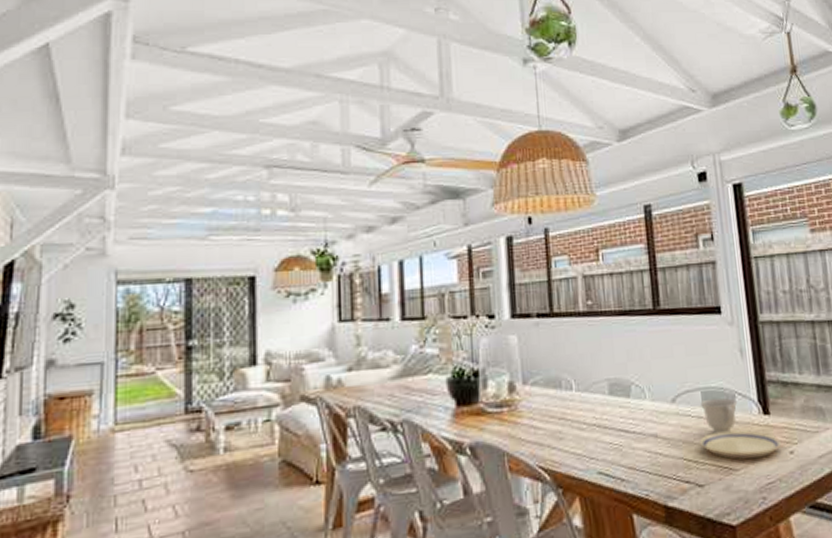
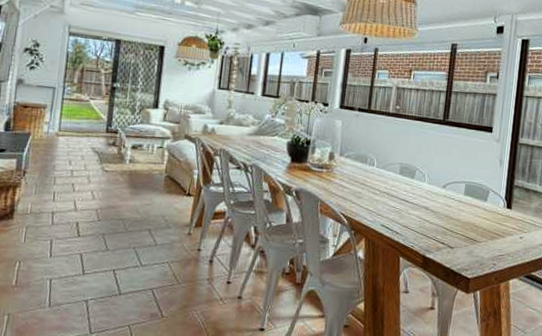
teacup: present [700,397,738,435] -> none [463,190,490,216]
plate: present [700,430,782,460] -> none [457,214,516,237]

